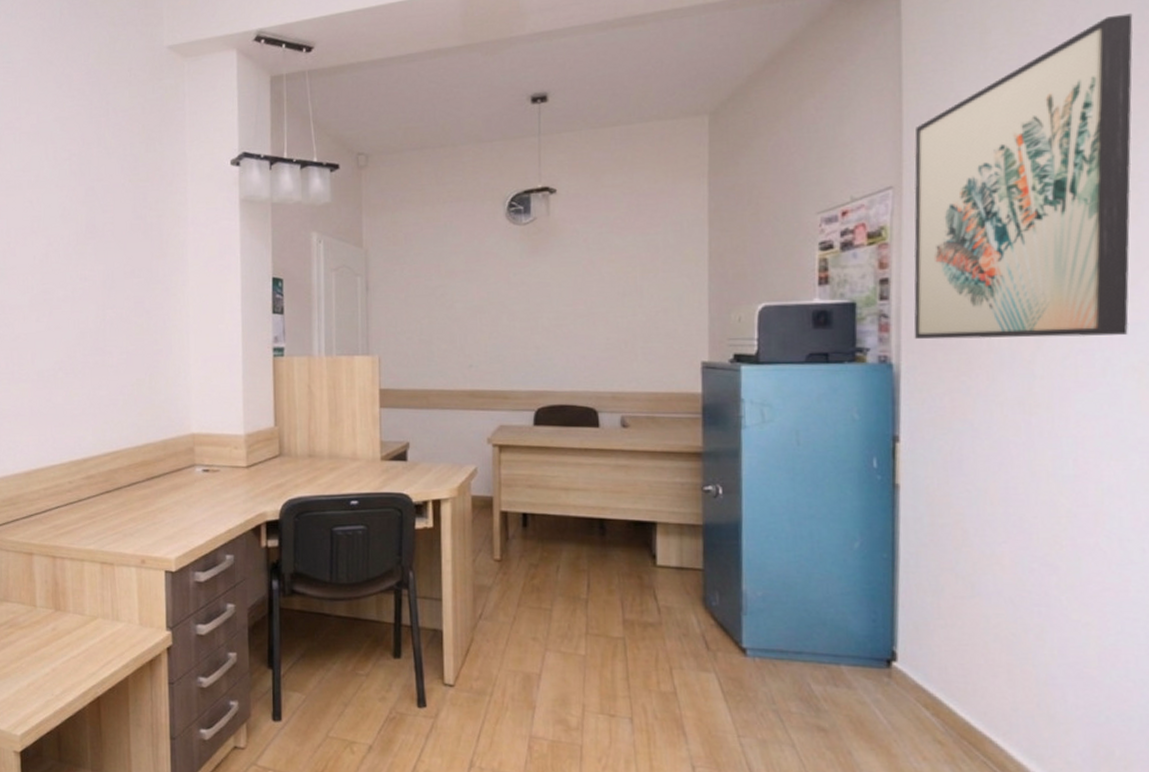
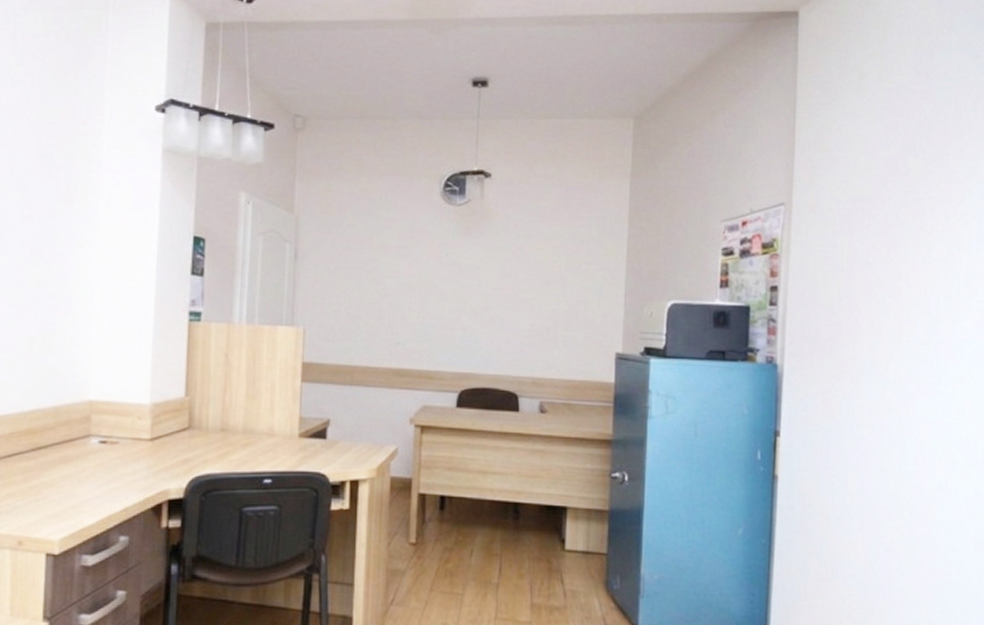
wall art: present [913,13,1133,340] -> none [795,75,971,350]

